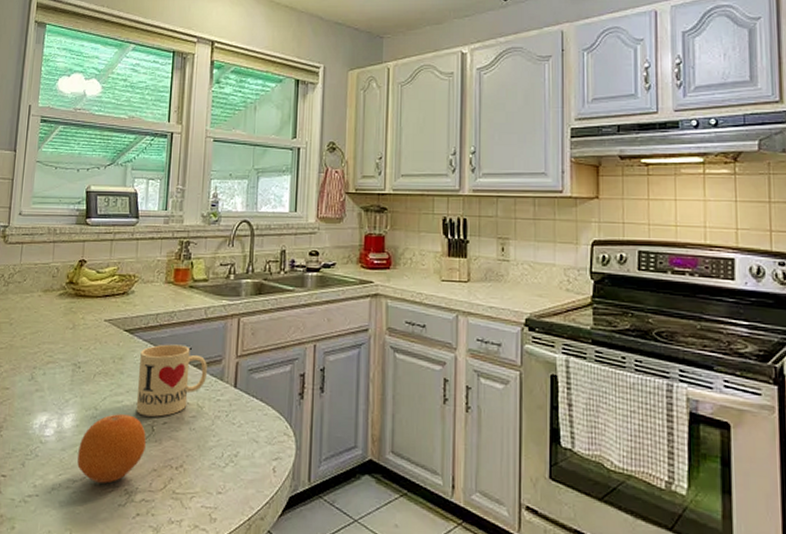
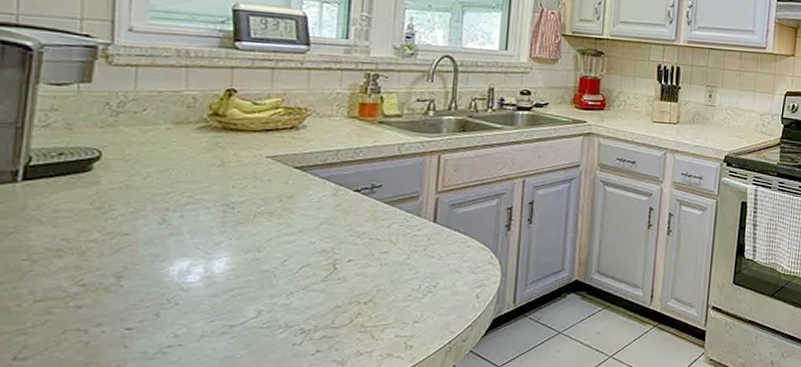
fruit: present [77,414,146,483] -> none [236,255,326,325]
mug: present [136,344,207,417] -> none [312,181,402,255]

